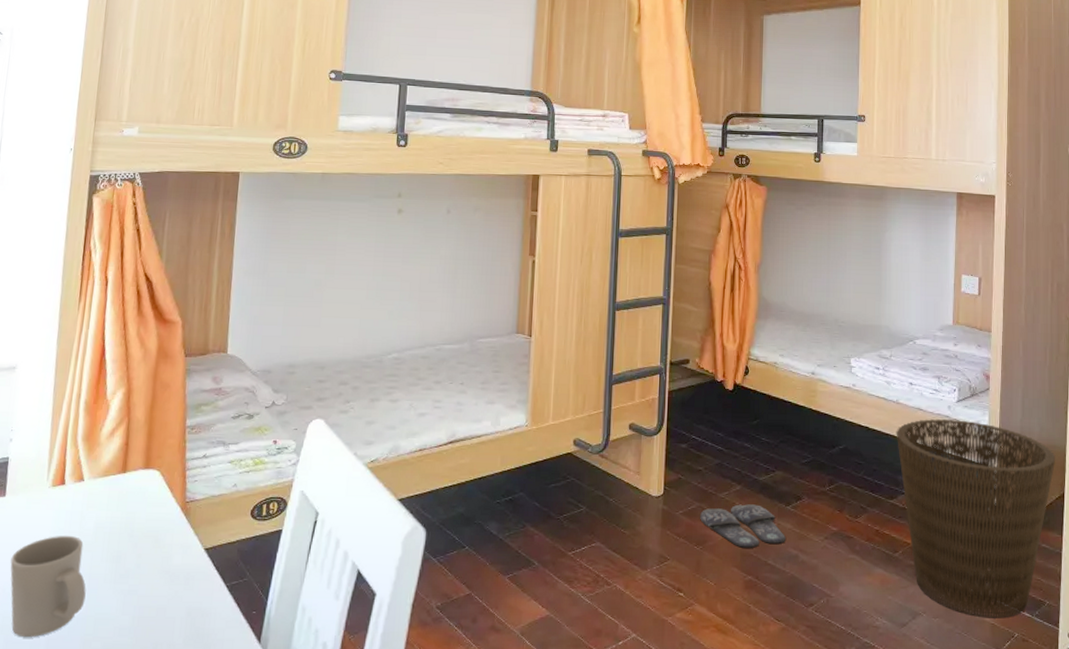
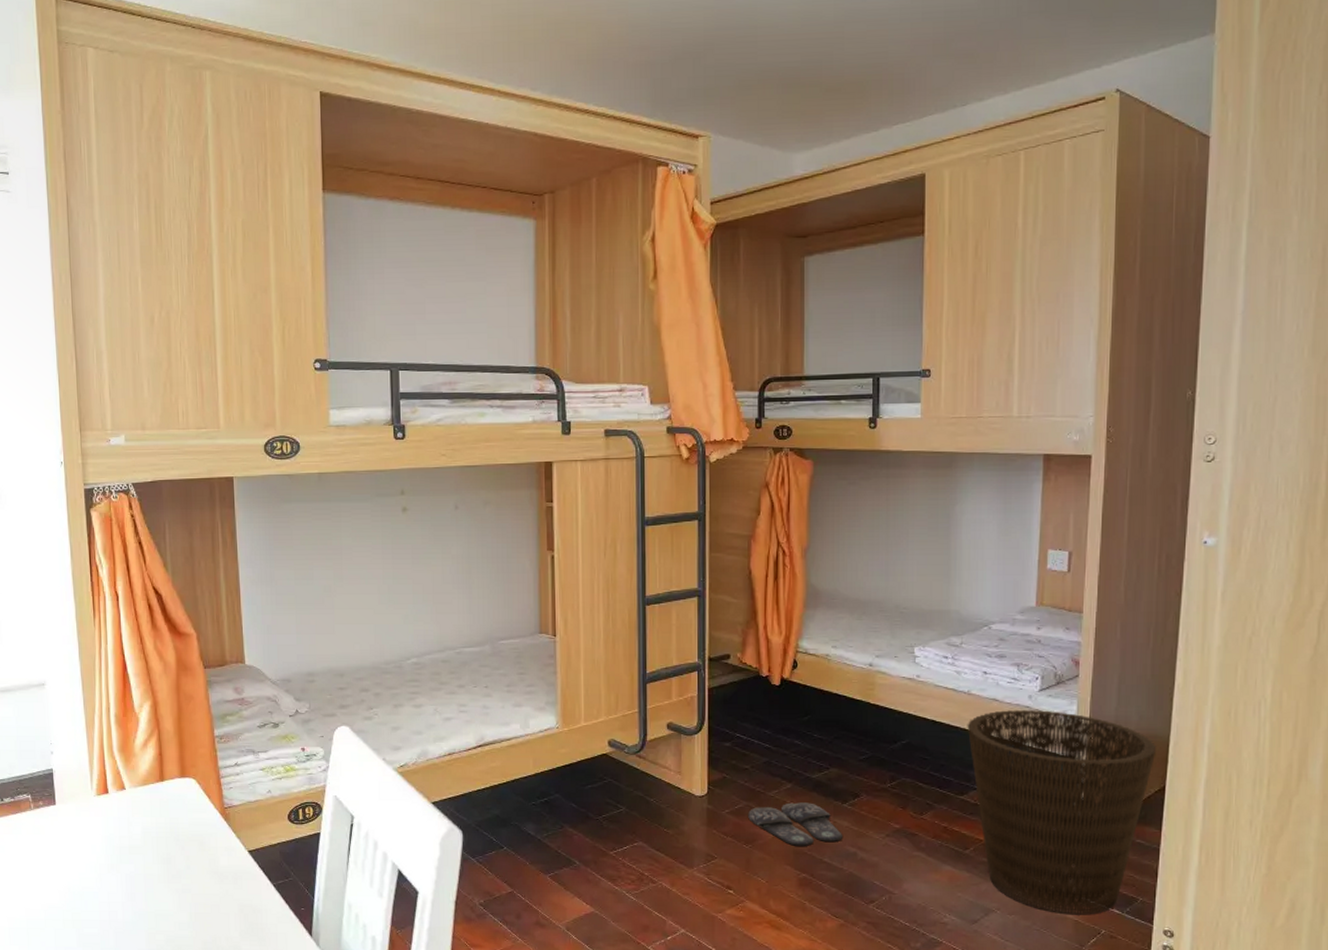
mug: present [10,535,86,637] -> none [70,839,144,930]

